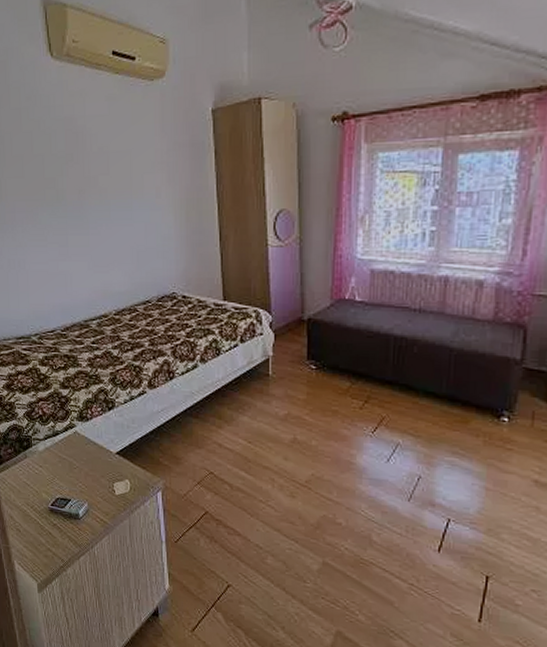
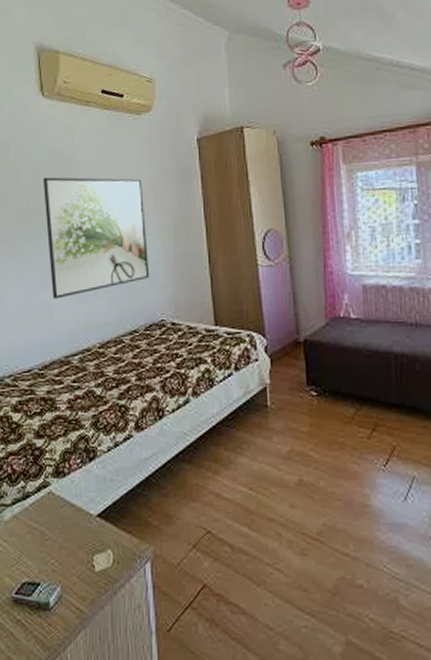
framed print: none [56,146,162,268] -> present [42,177,150,299]

